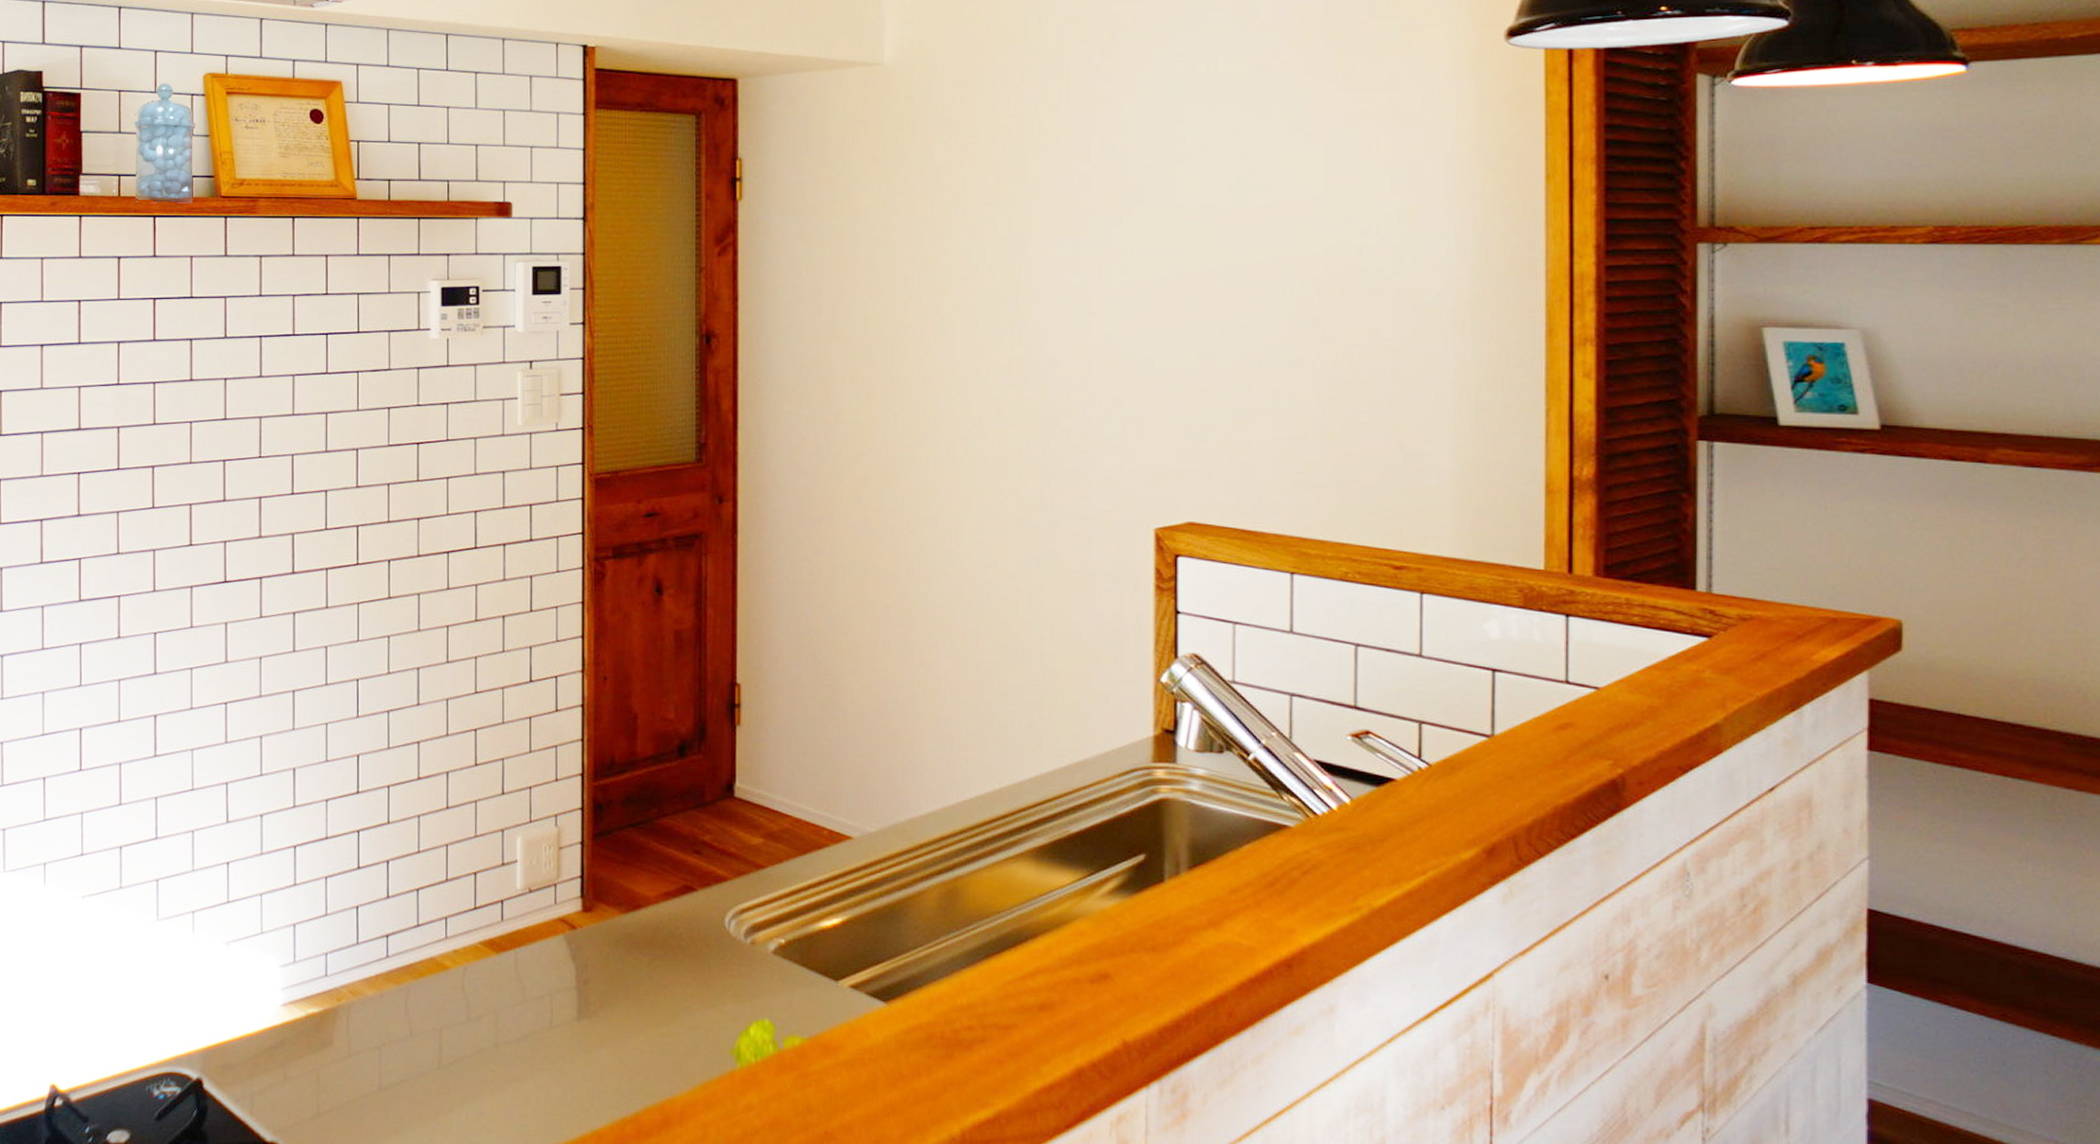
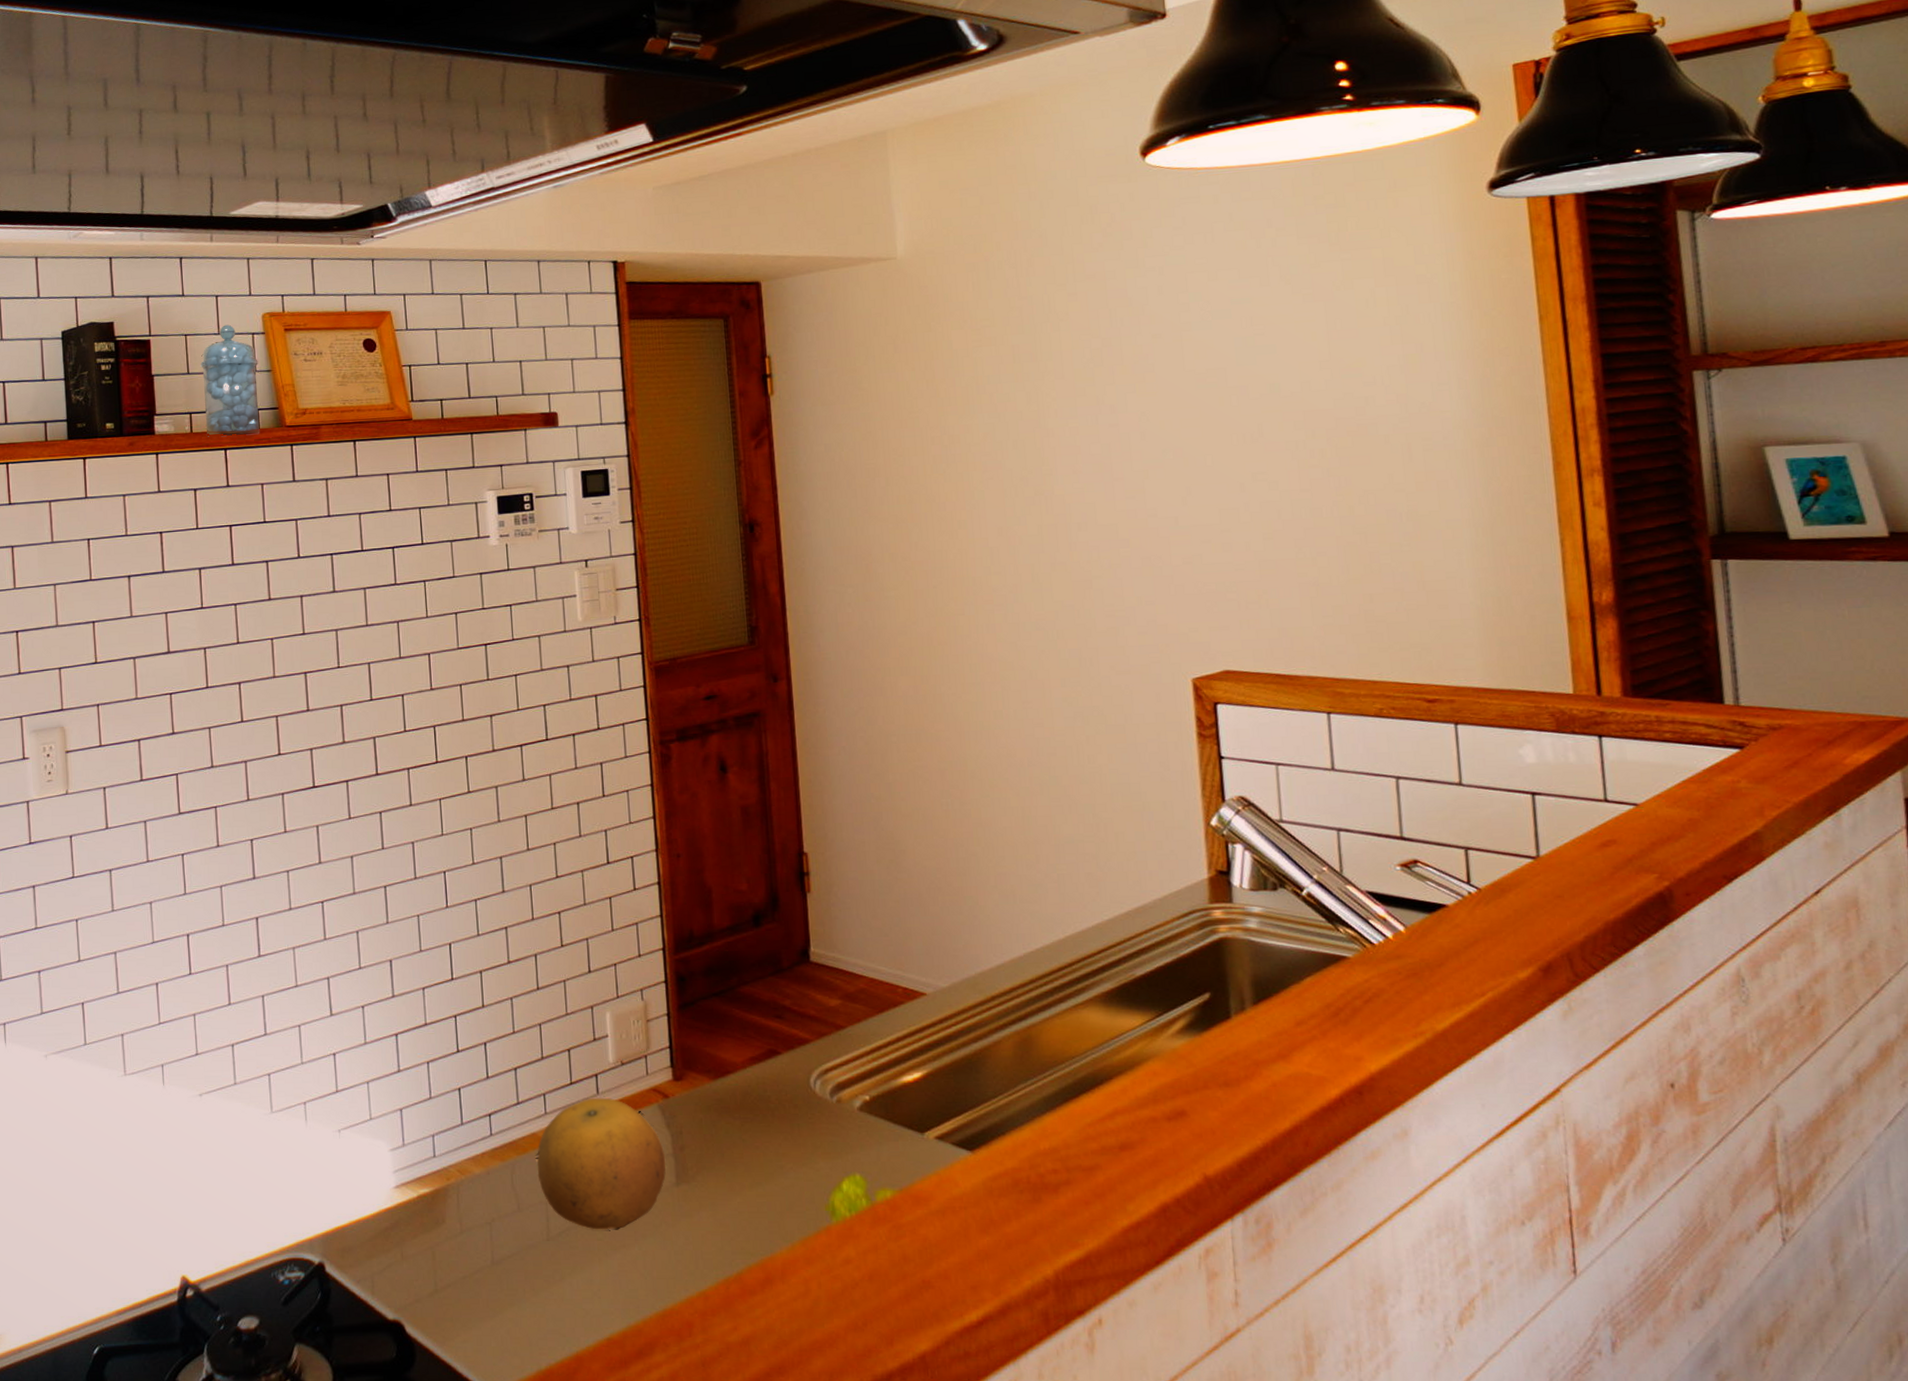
fruit: none [433,924,568,1062] -> present [537,1097,666,1230]

